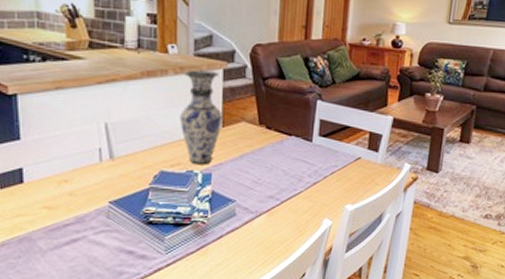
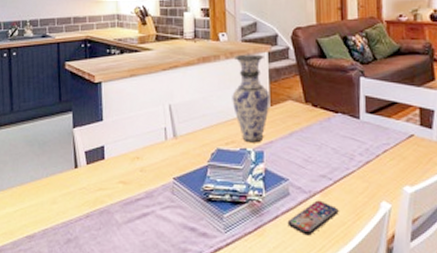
smartphone: none [231,219,283,253] -> present [287,200,339,236]

